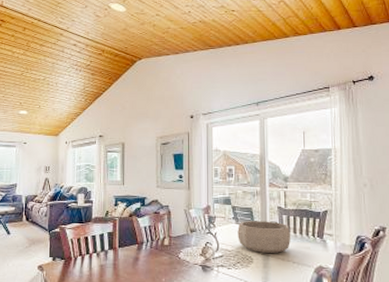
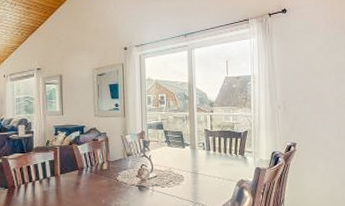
decorative bowl: present [237,221,290,253] -> none [169,142,216,171]

